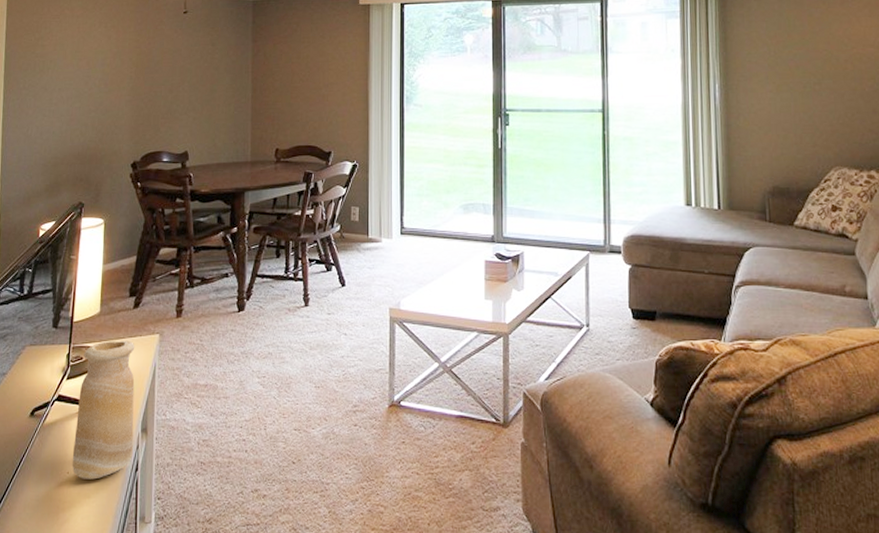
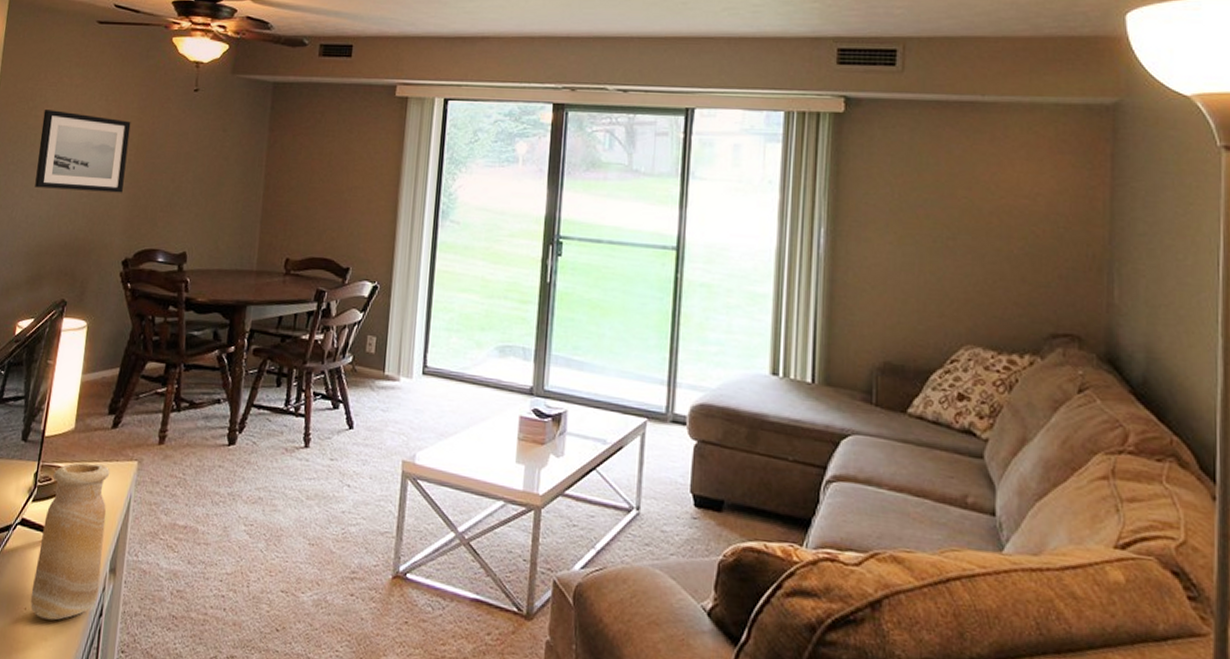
wall art: none [46,39,129,107] -> present [35,110,131,193]

